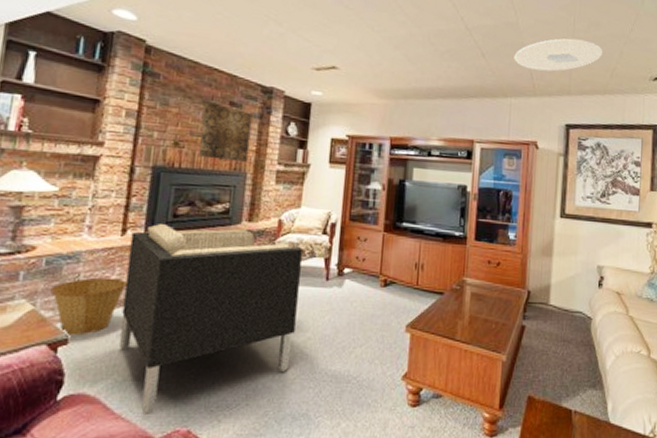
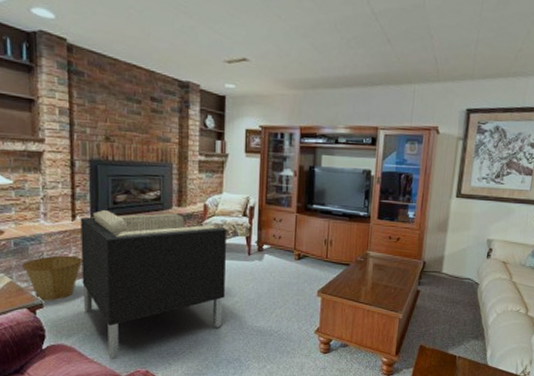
wall art: present [199,102,253,163] -> none [128,98,173,155]
ceiling light: present [514,38,603,72] -> none [419,19,510,56]

